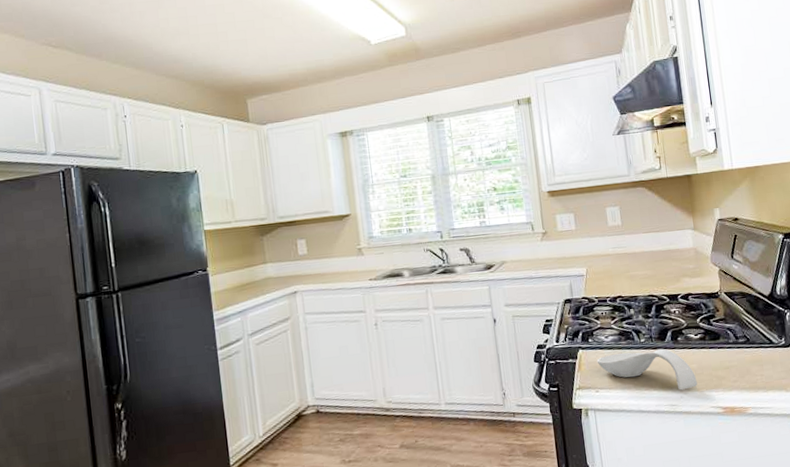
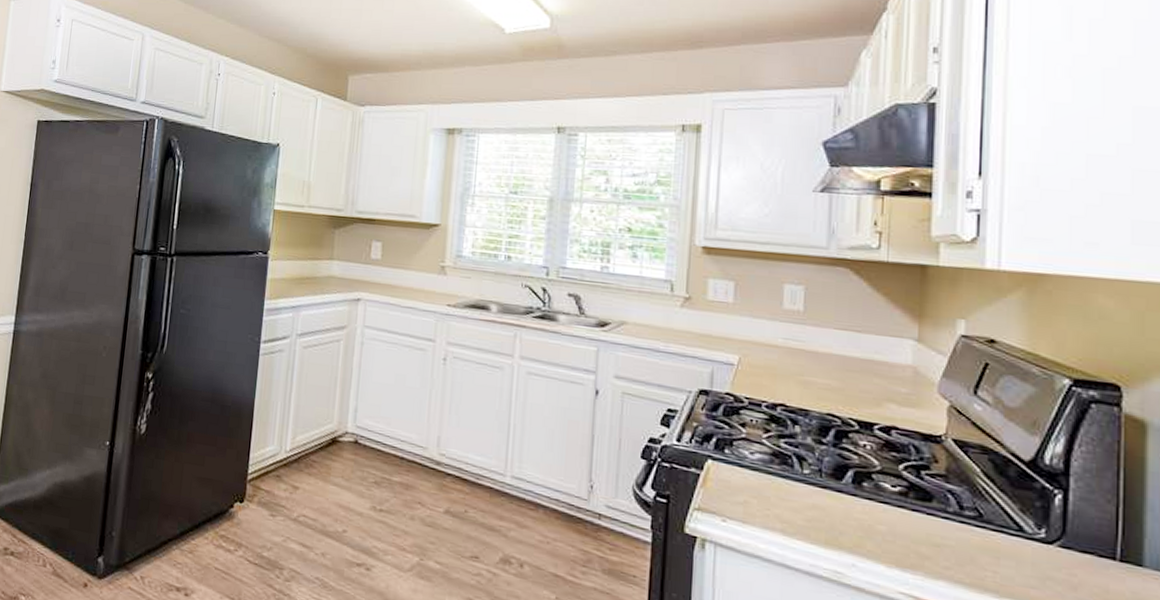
spoon rest: present [596,348,698,391] -> none [731,476,883,558]

